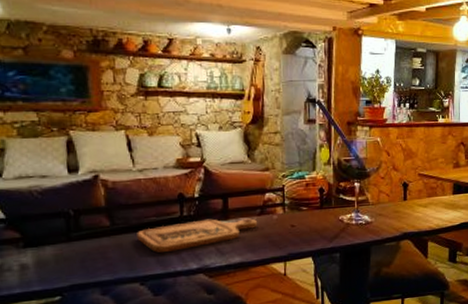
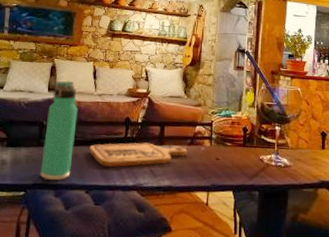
thermos bottle: none [73,157,118,279] -> present [40,80,78,181]

